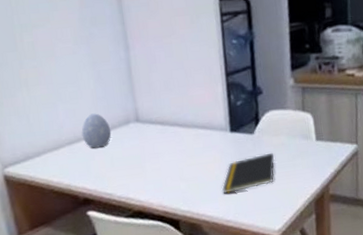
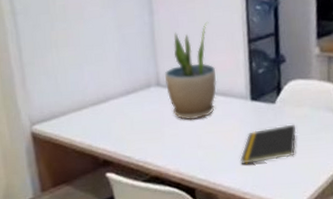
decorative egg: present [81,113,112,148] -> none [104,76,133,111]
potted plant: none [143,56,197,154] -> present [164,21,217,120]

